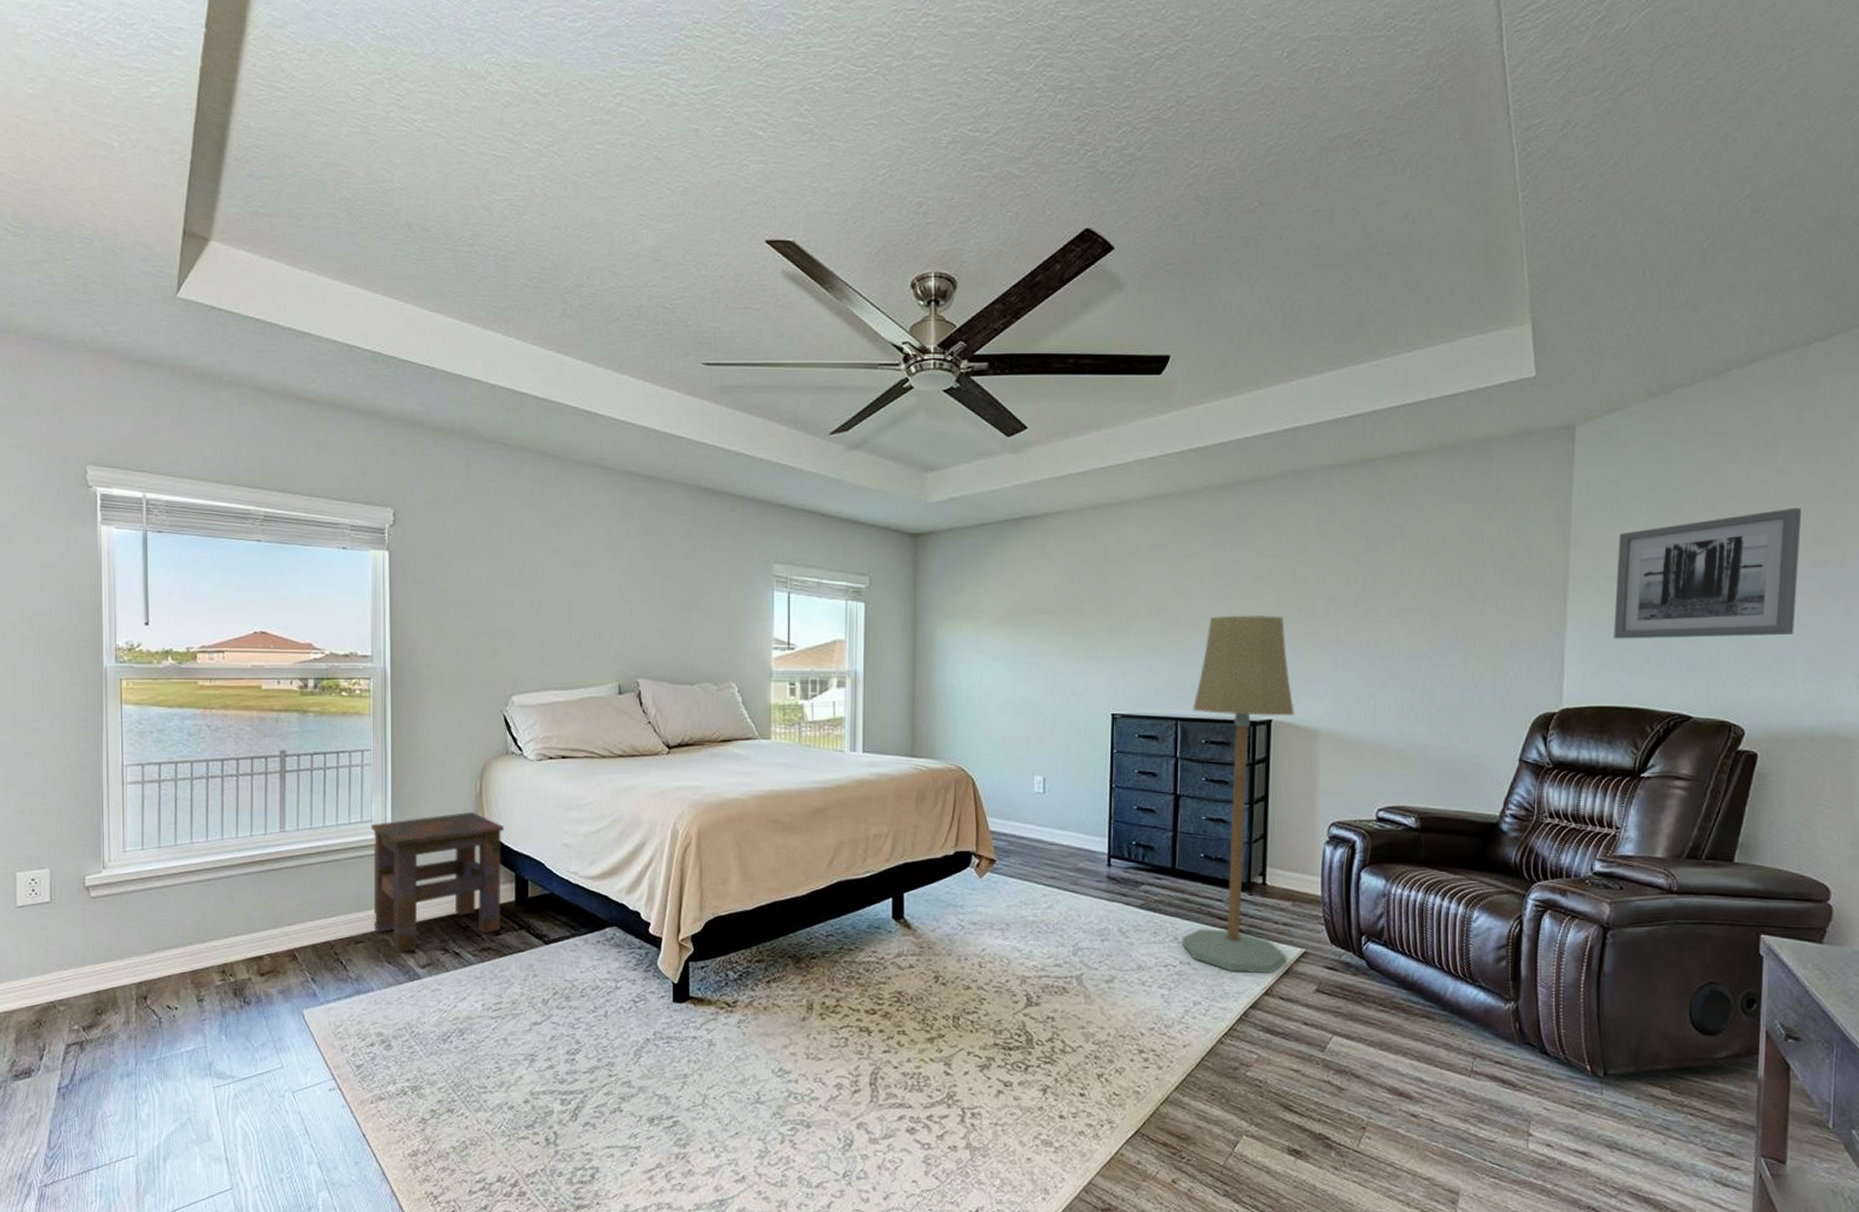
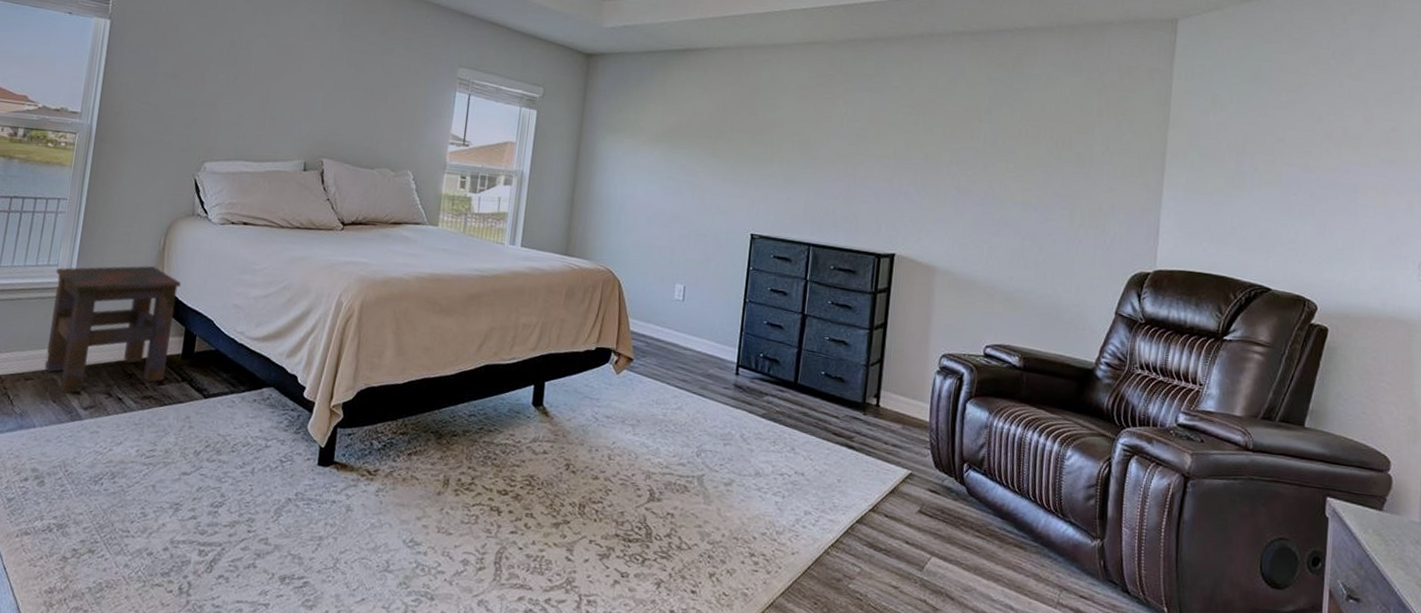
floor lamp: present [1181,615,1294,974] -> none [797,155,916,491]
wall art: present [1613,507,1802,639] -> none [1204,111,1373,224]

